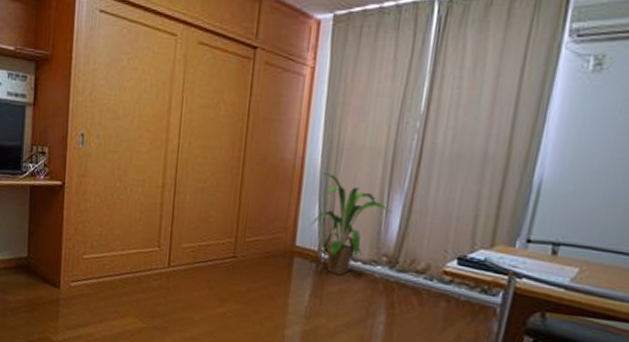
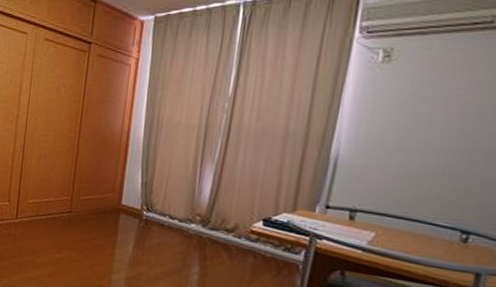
house plant: present [311,172,393,276] -> none [135,143,205,231]

